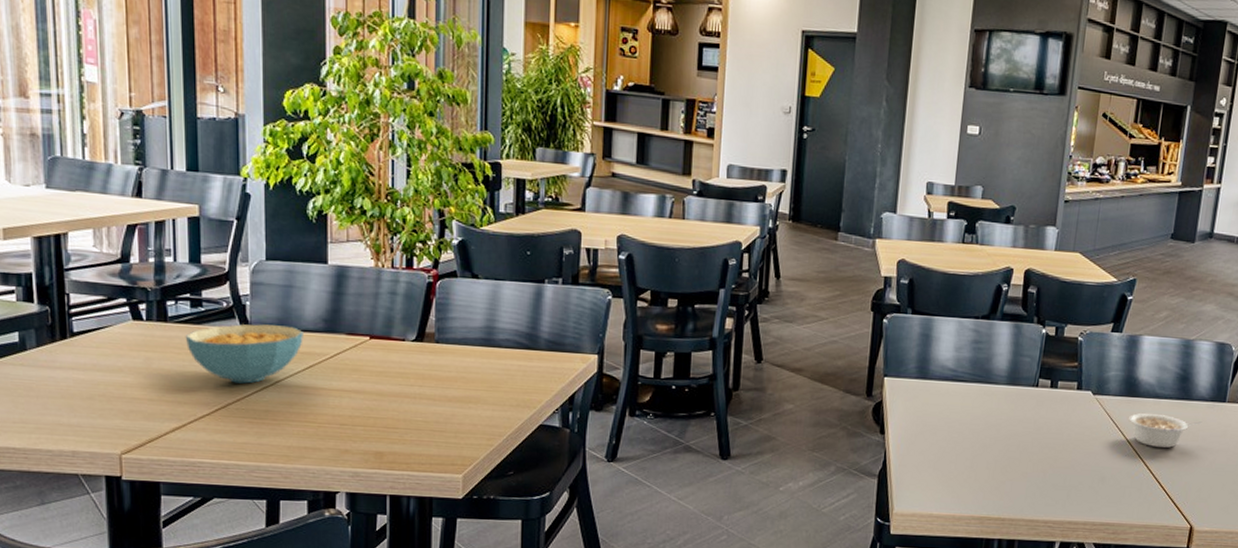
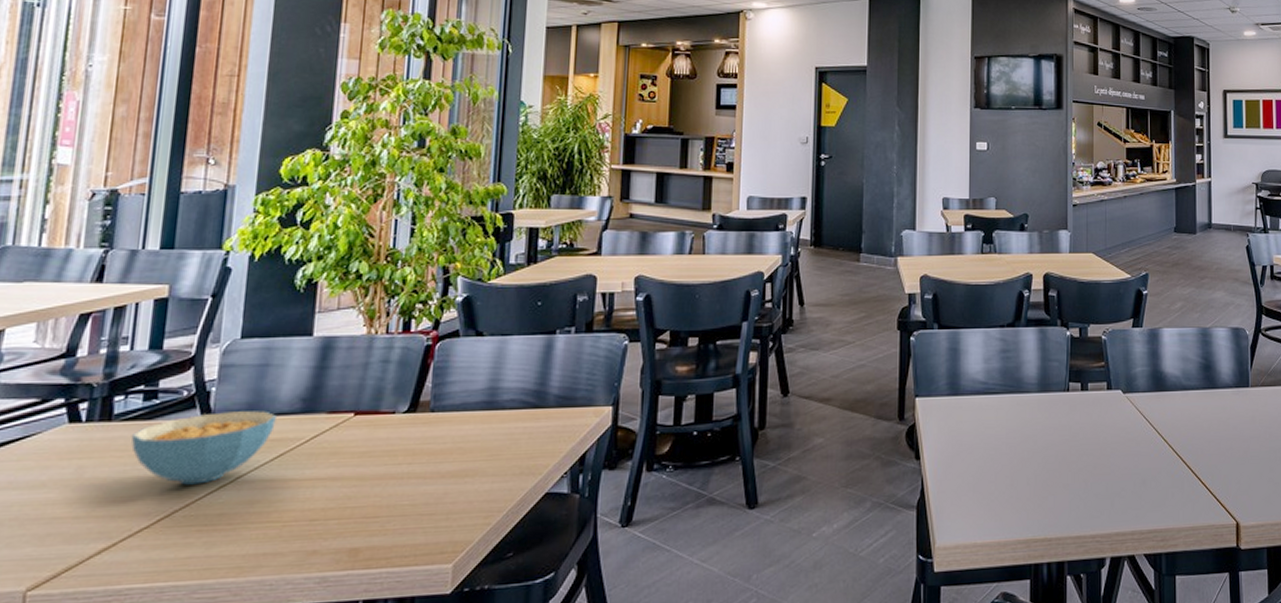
legume: present [1129,413,1201,448] -> none [1161,407,1230,441]

